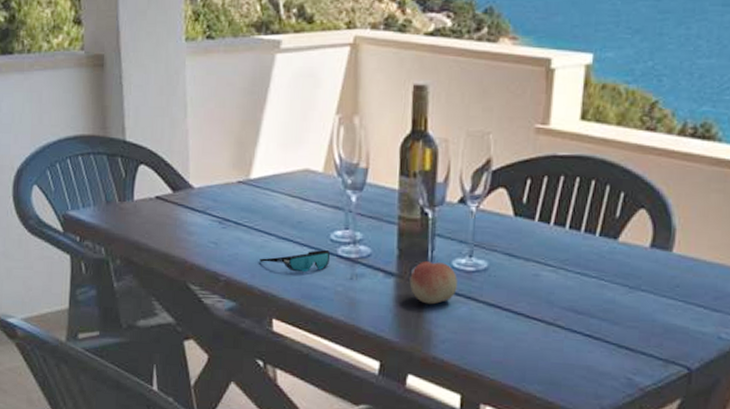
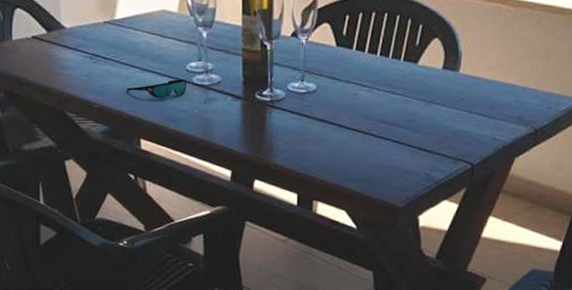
fruit: present [409,260,458,305] -> none [253,85,292,122]

